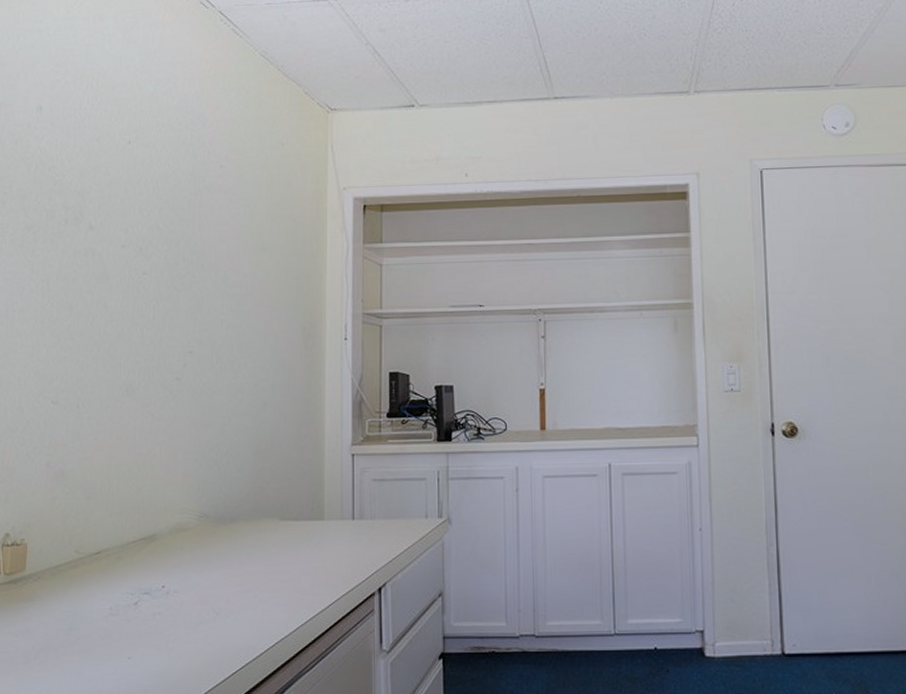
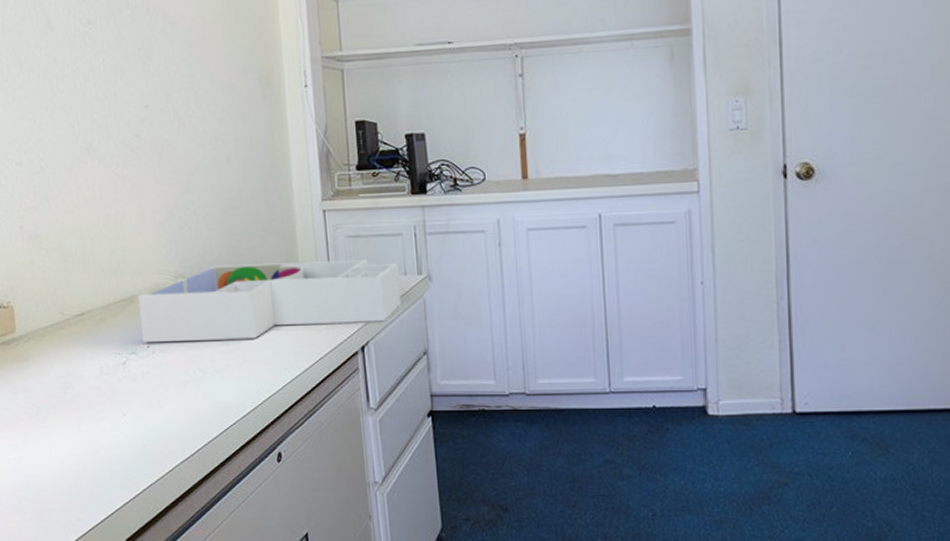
desk organizer: none [158,502,421,583] -> present [137,259,402,343]

